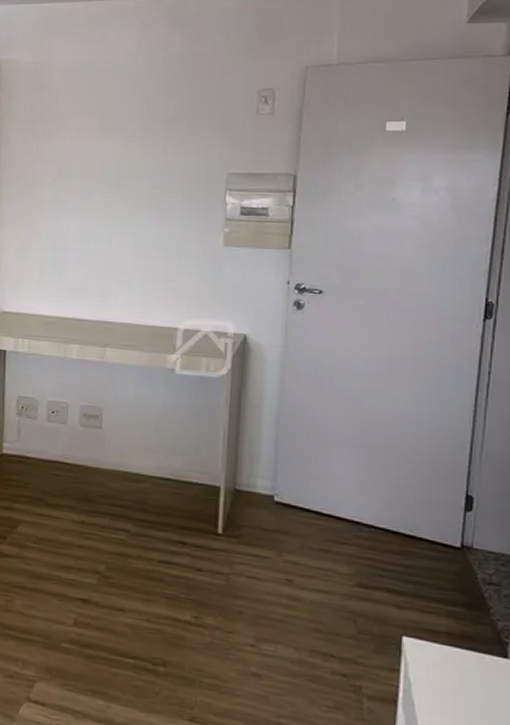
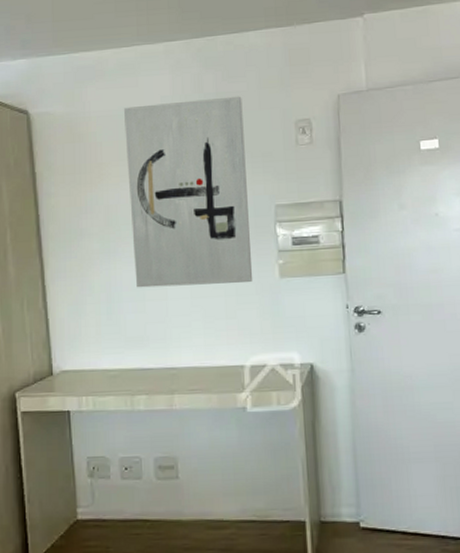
wall art: none [81,59,207,248] -> present [124,96,253,288]

